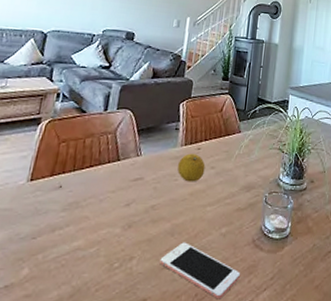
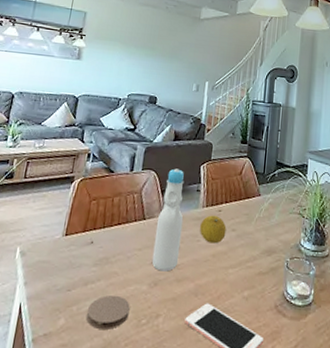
coaster: none [52,240,102,276] -> present [86,294,130,330]
bottle: none [126,107,162,213] -> present [151,168,184,272]

